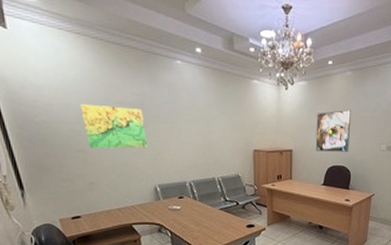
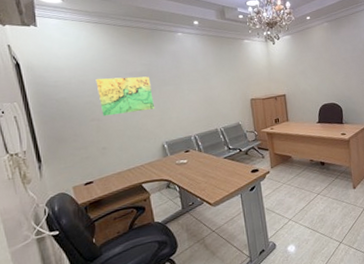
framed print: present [315,109,351,152] -> none [303,53,337,93]

